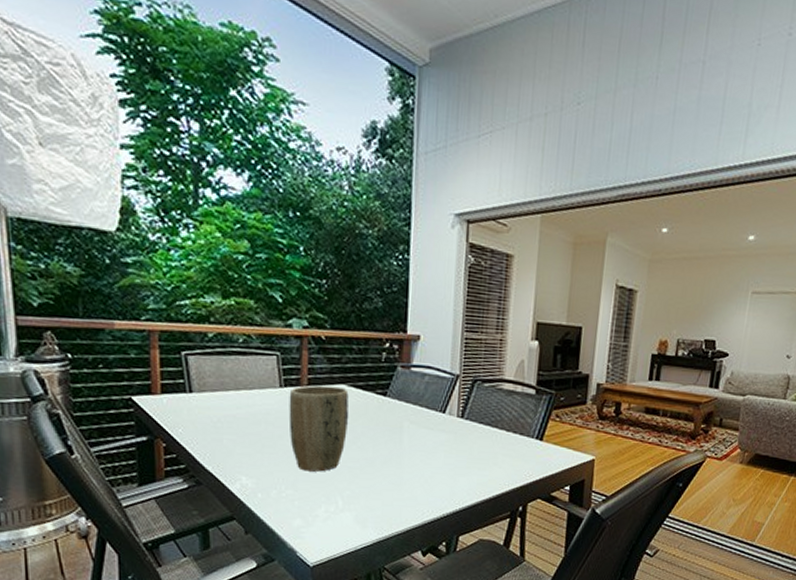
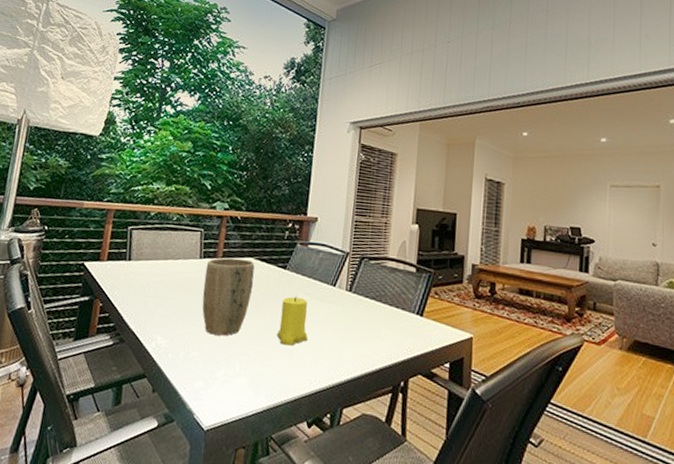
candle: none [382,425,418,478] -> present [277,296,308,346]

